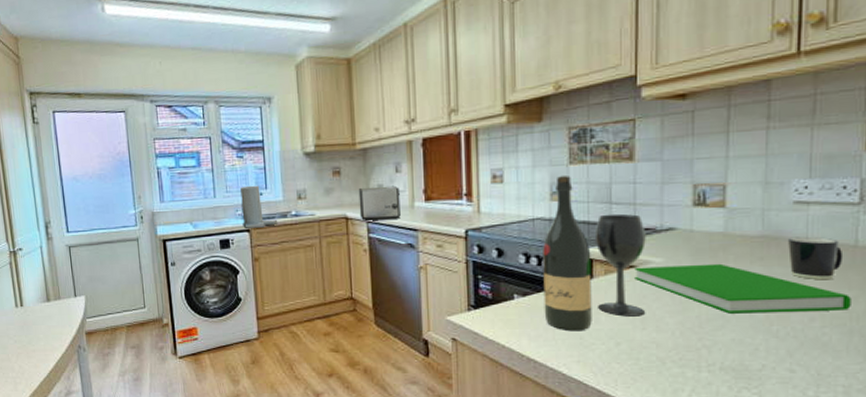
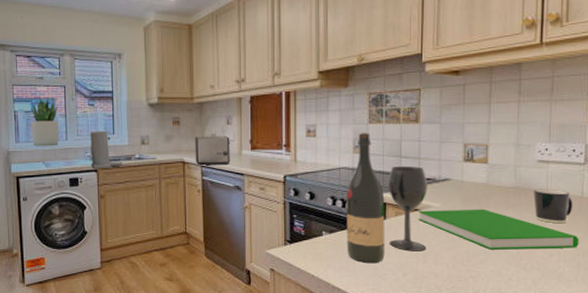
planter: none [174,151,206,206] -> present [30,97,59,147]

